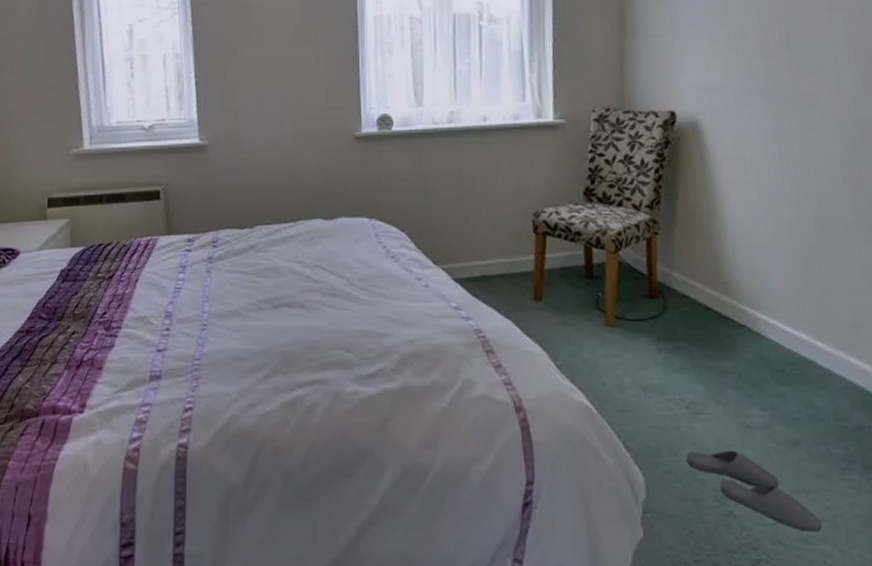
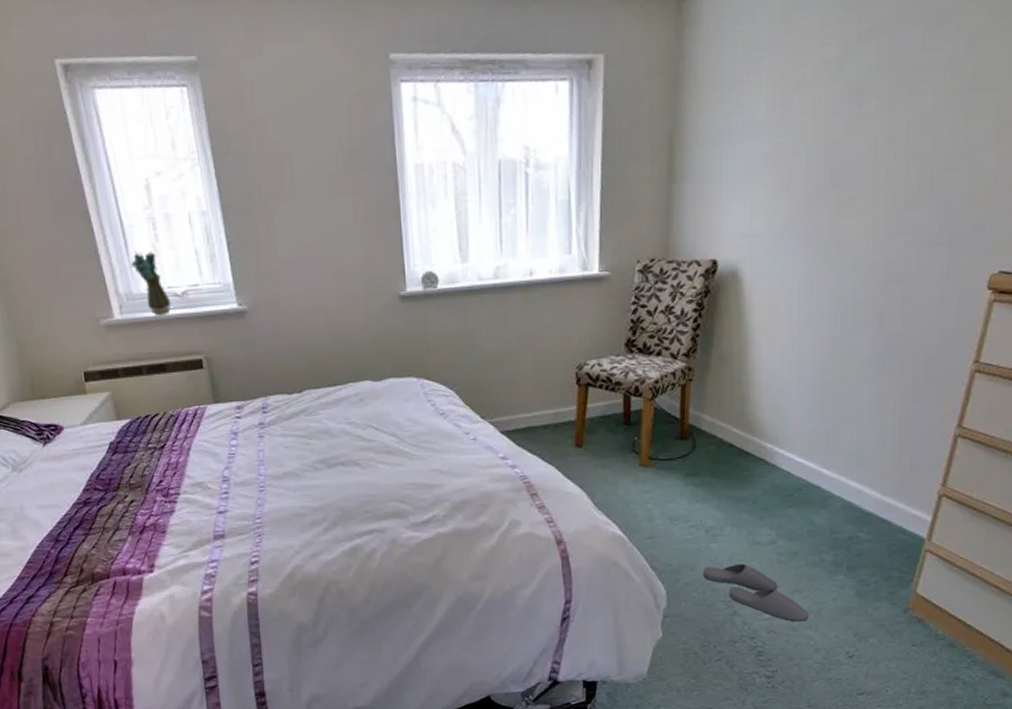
vase: none [106,87,138,147] -> present [131,251,172,316]

